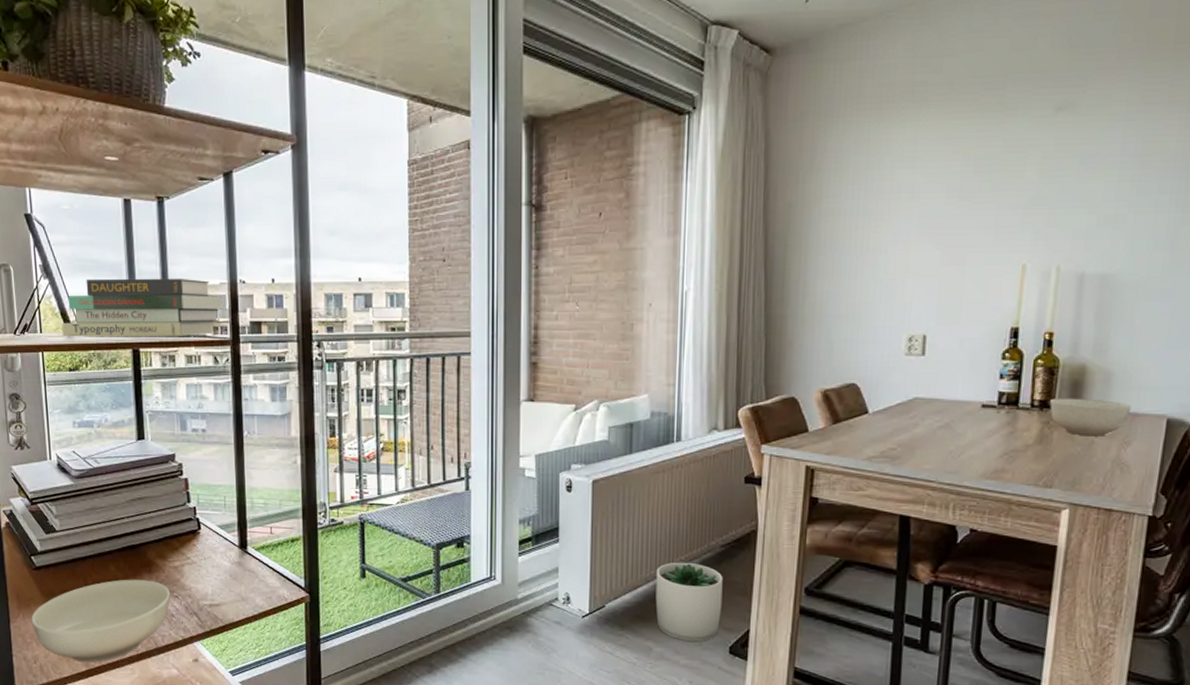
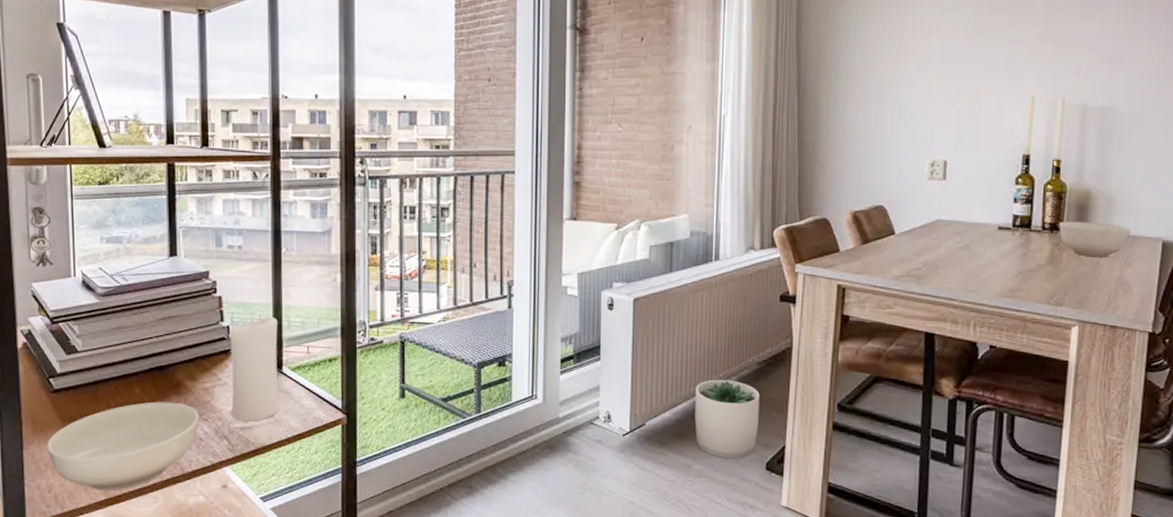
books: present [61,278,224,337] -> none [92,90,264,152]
candle: none [196,497,245,599] -> present [229,316,279,422]

